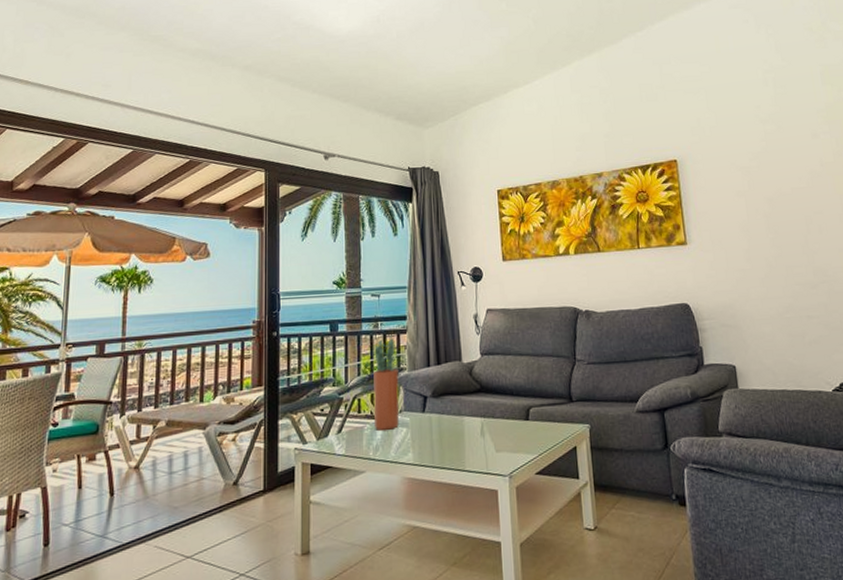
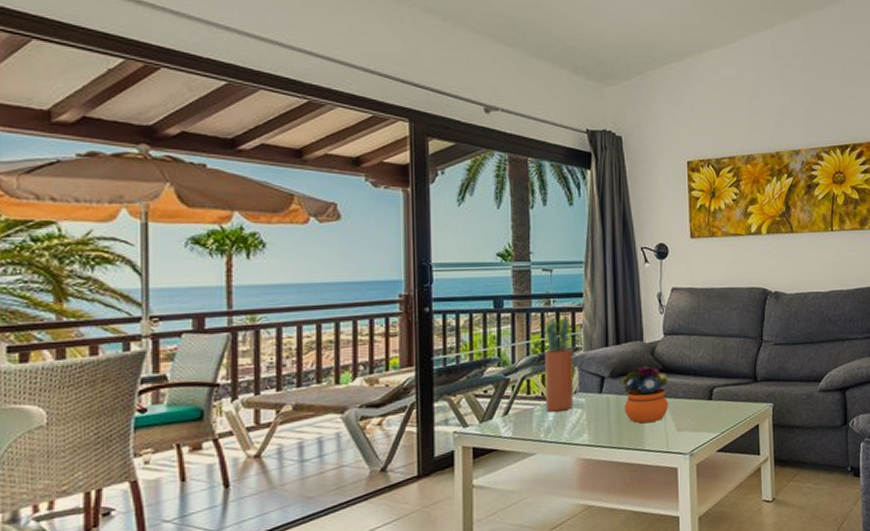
flower arrangement: none [442,384,487,444] -> present [621,365,669,424]

